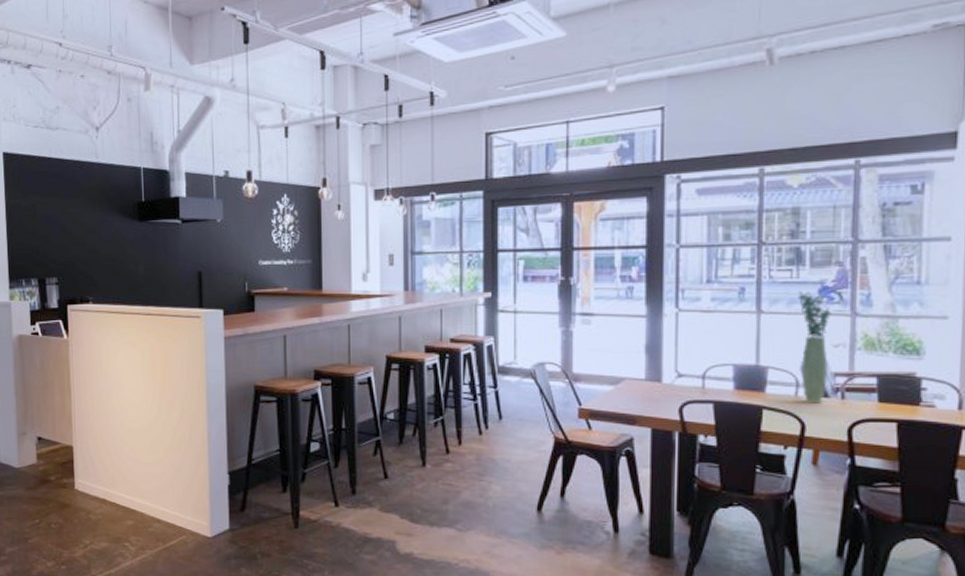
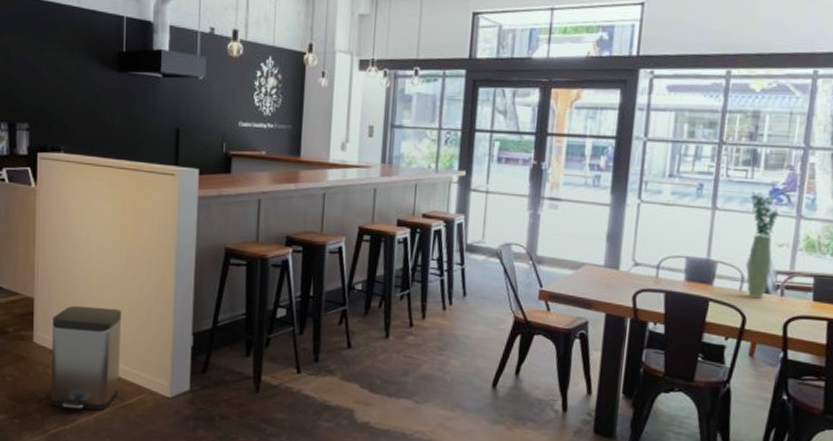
pedal bin: none [92,451,160,554] -> present [51,305,122,411]

